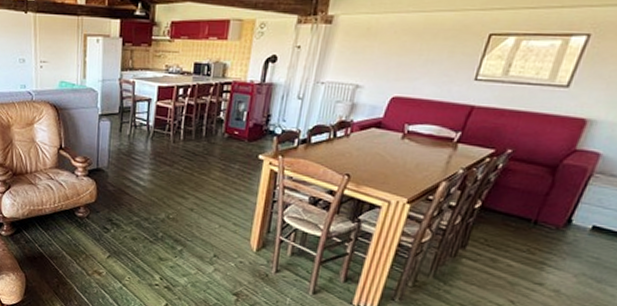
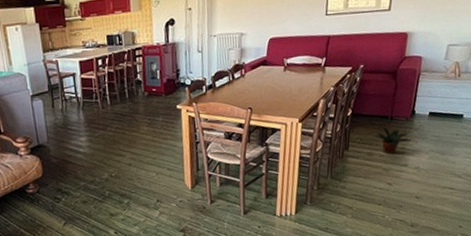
potted plant: none [506,230,558,267] -> present [375,126,412,154]

